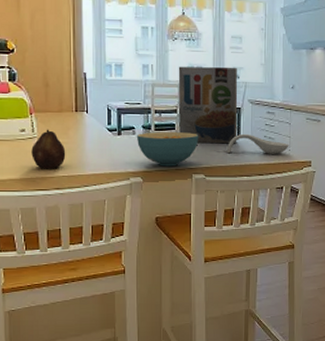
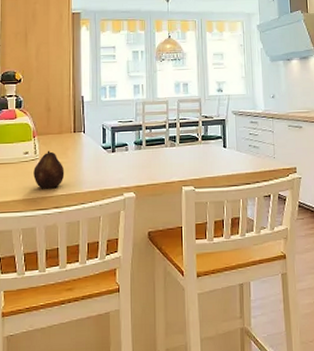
cereal bowl: present [137,132,199,167] -> none [130,146,187,180]
cereal box: present [178,66,238,144] -> none [166,81,224,155]
spoon rest: present [227,133,289,154] -> none [214,144,274,164]

